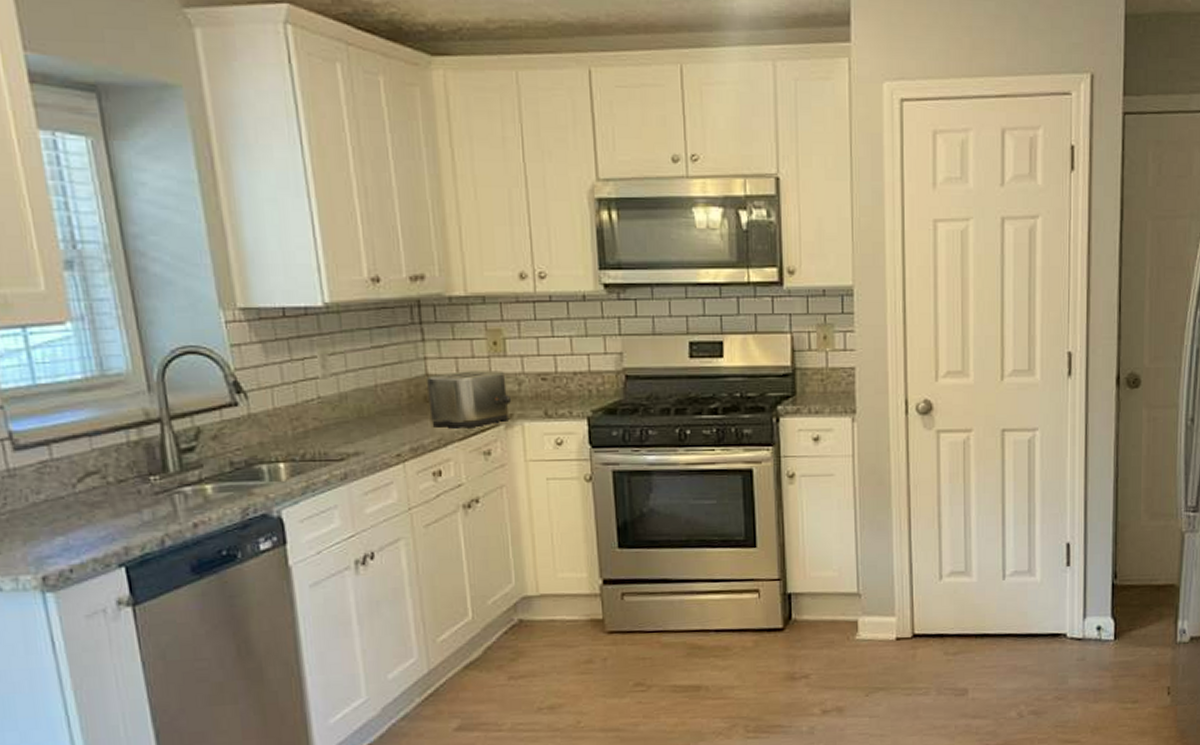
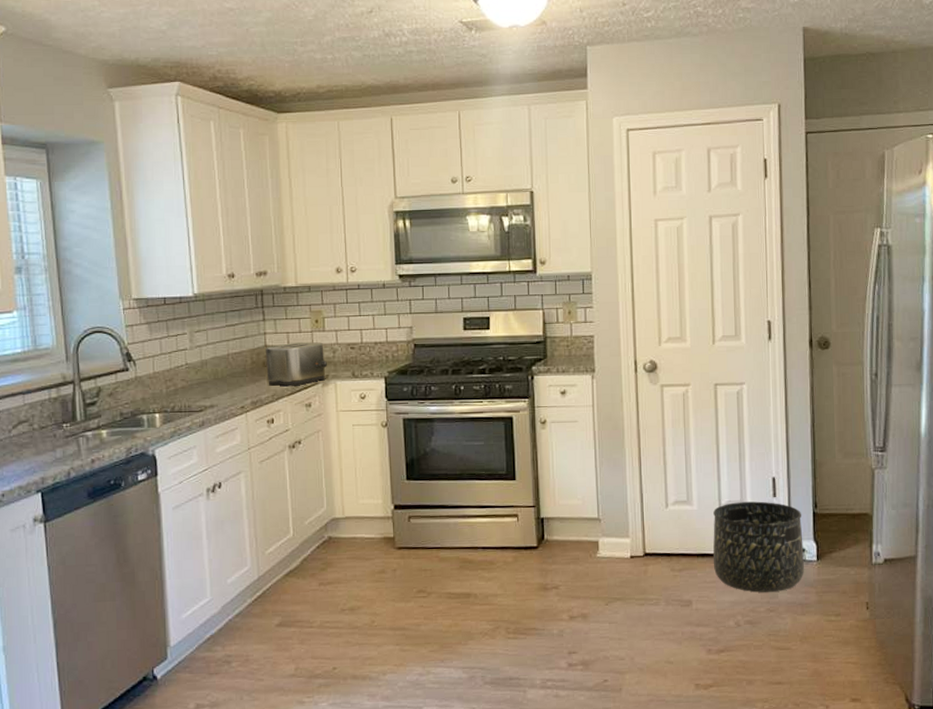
basket: none [994,571,1100,679] -> present [713,501,804,593]

